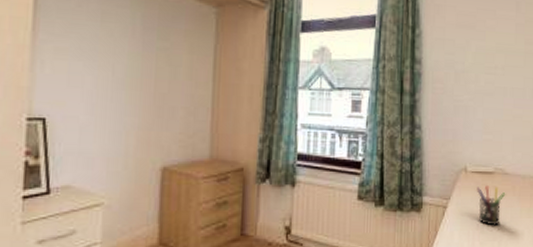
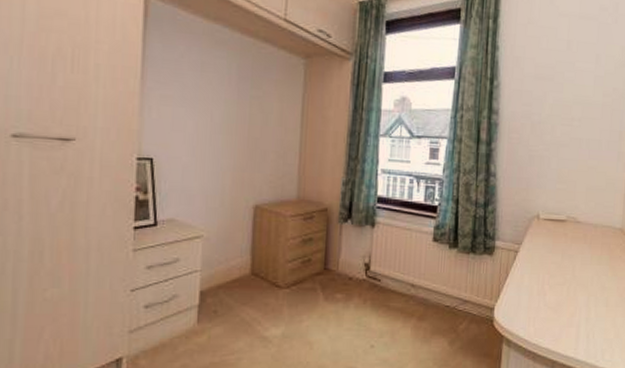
pen holder: present [476,185,506,226] -> none [548,233,577,271]

